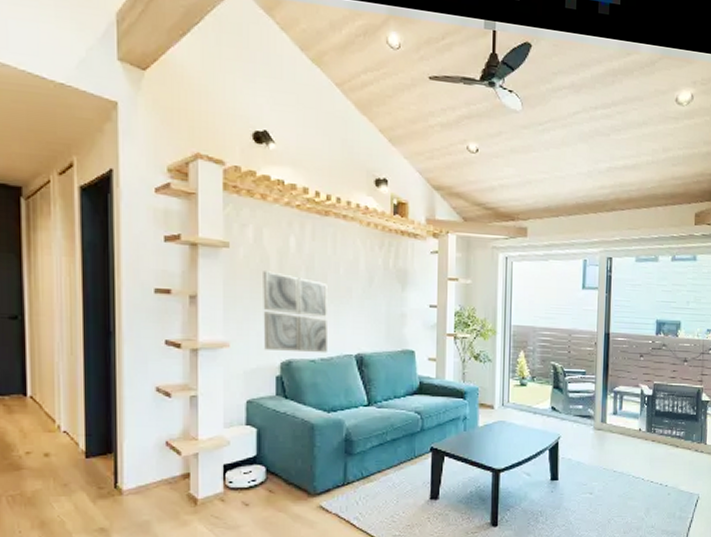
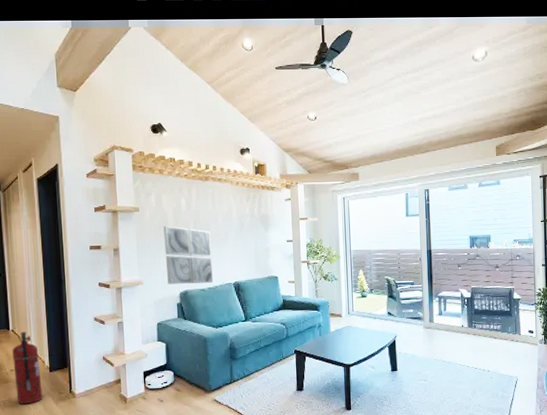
fire extinguisher: none [30,400,73,501] -> present [12,332,43,405]

